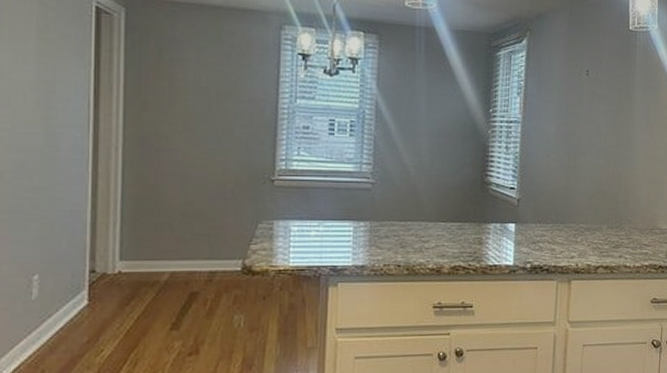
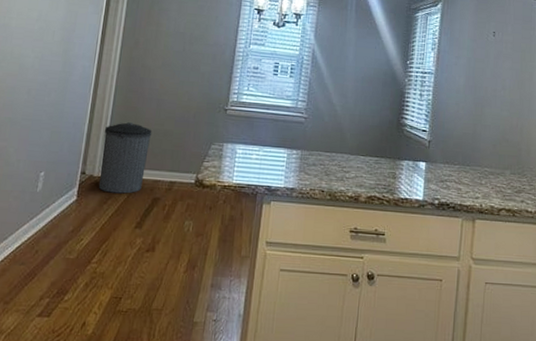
trash can: none [114,205,179,292] -> present [98,122,152,194]

